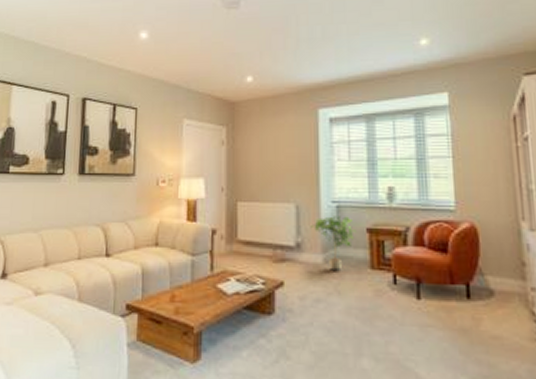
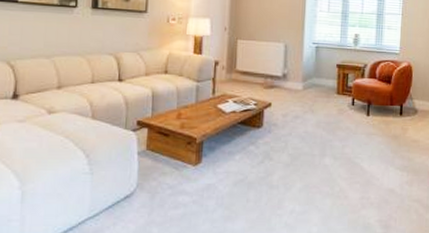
potted plant: present [310,216,356,272] -> none [295,54,329,96]

